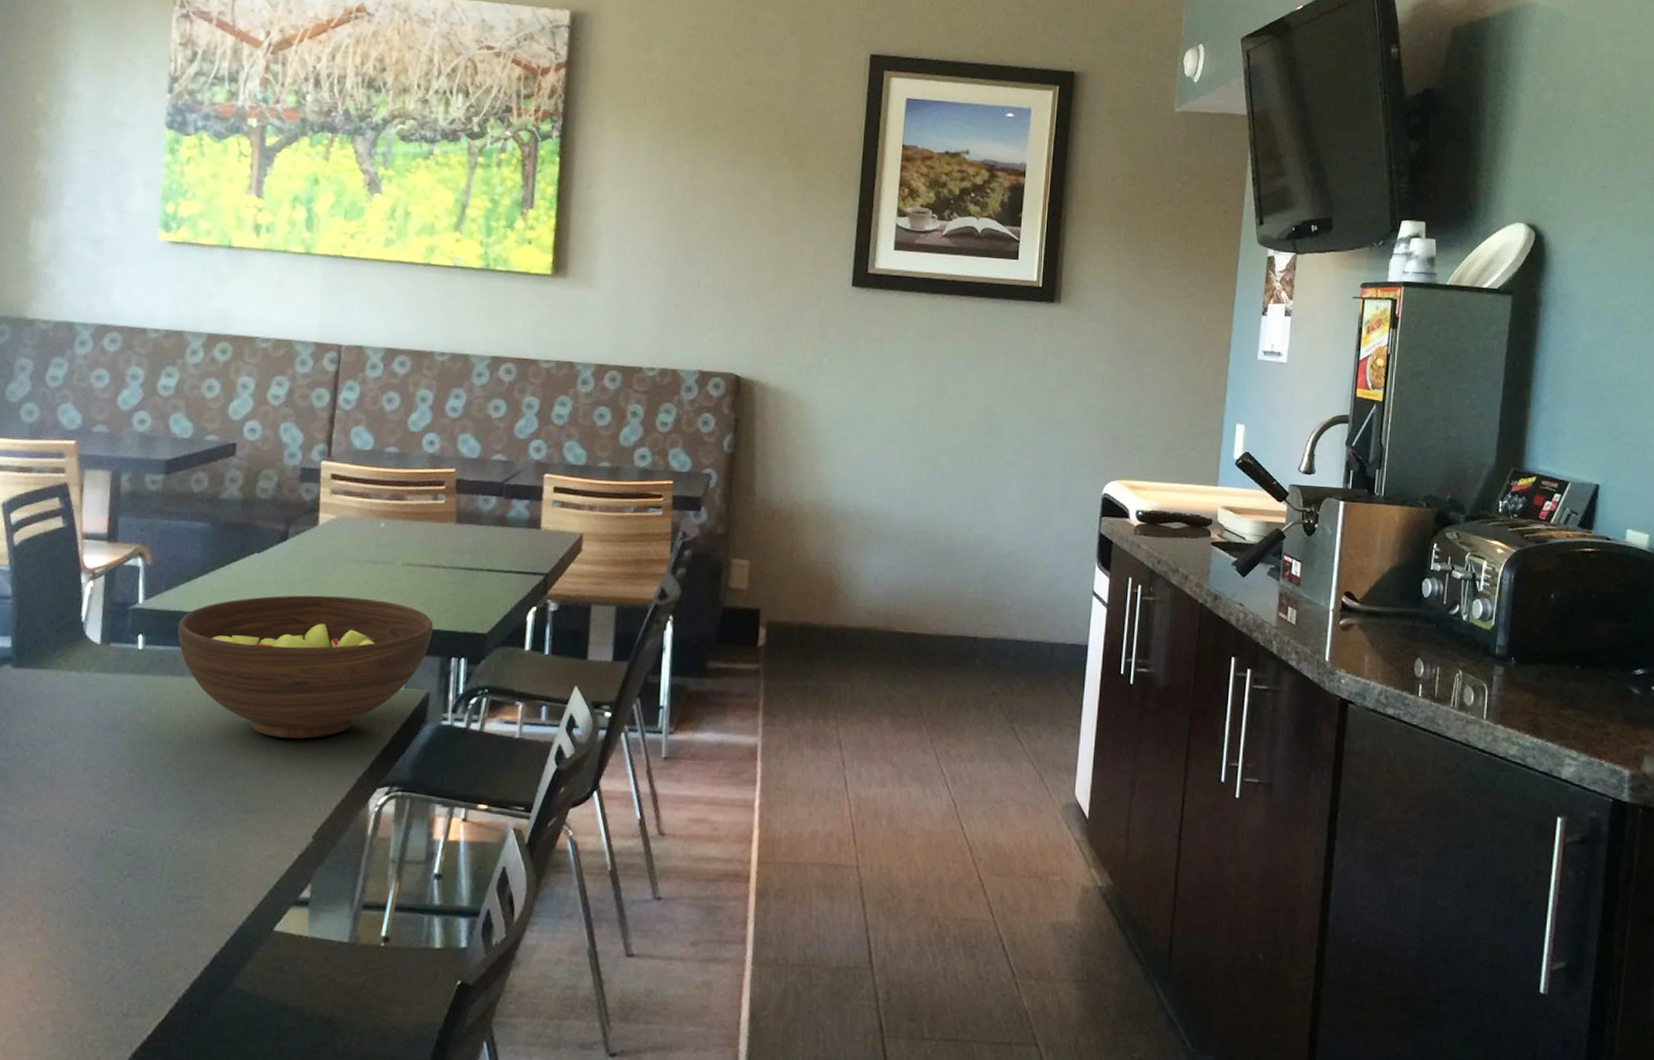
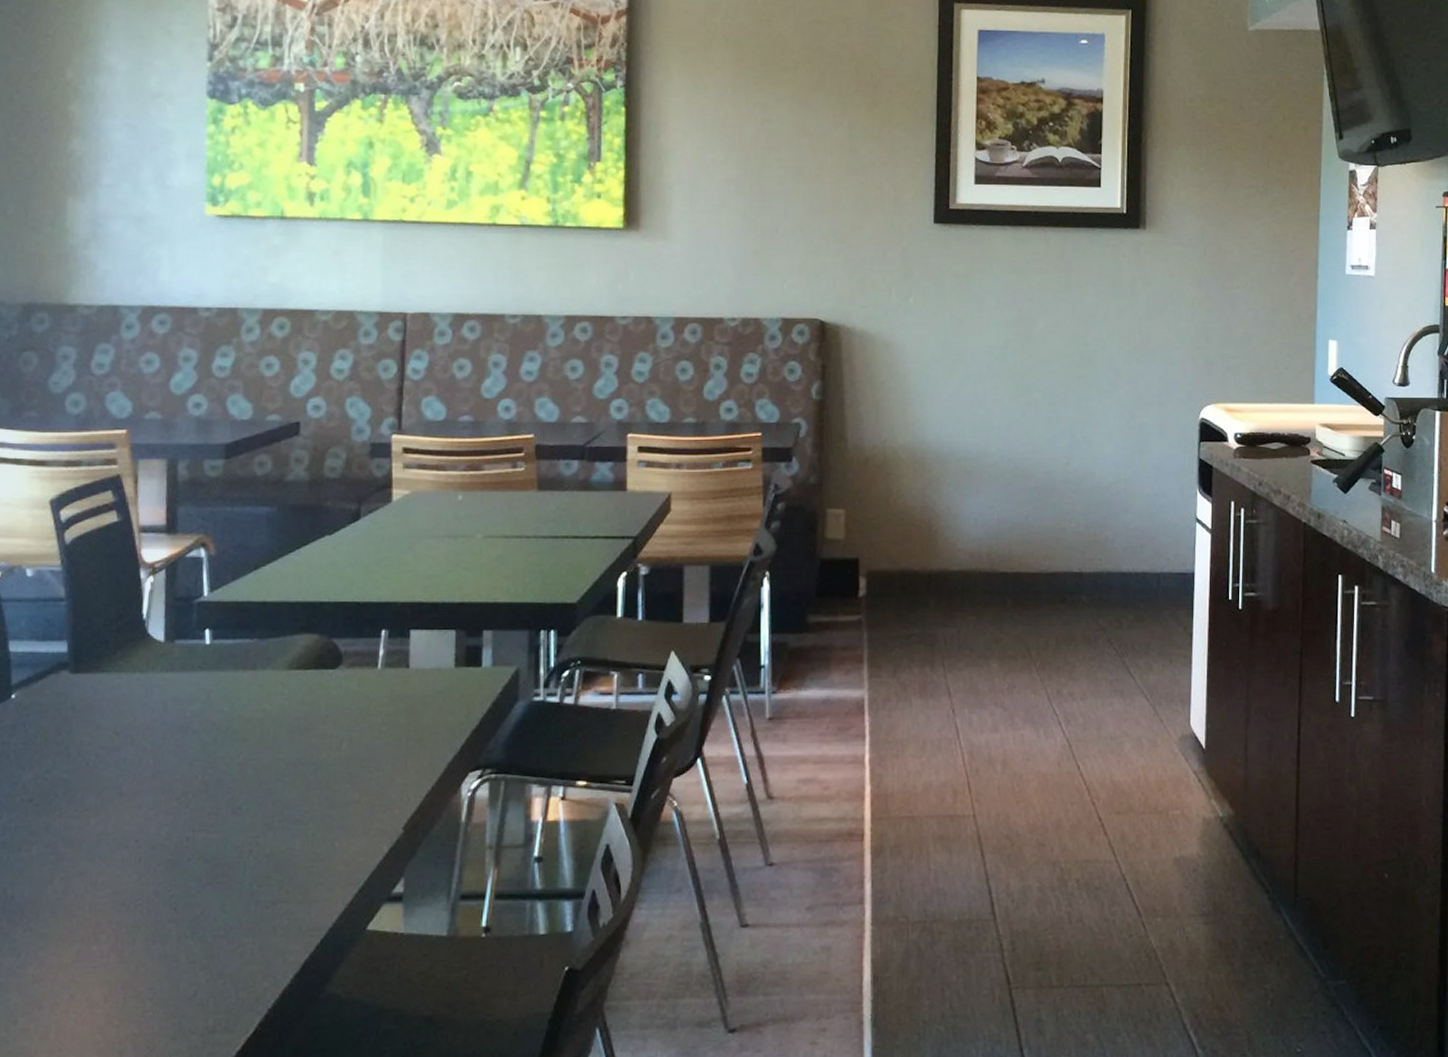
fruit bowl: present [177,595,433,739] -> none [247,575,519,728]

